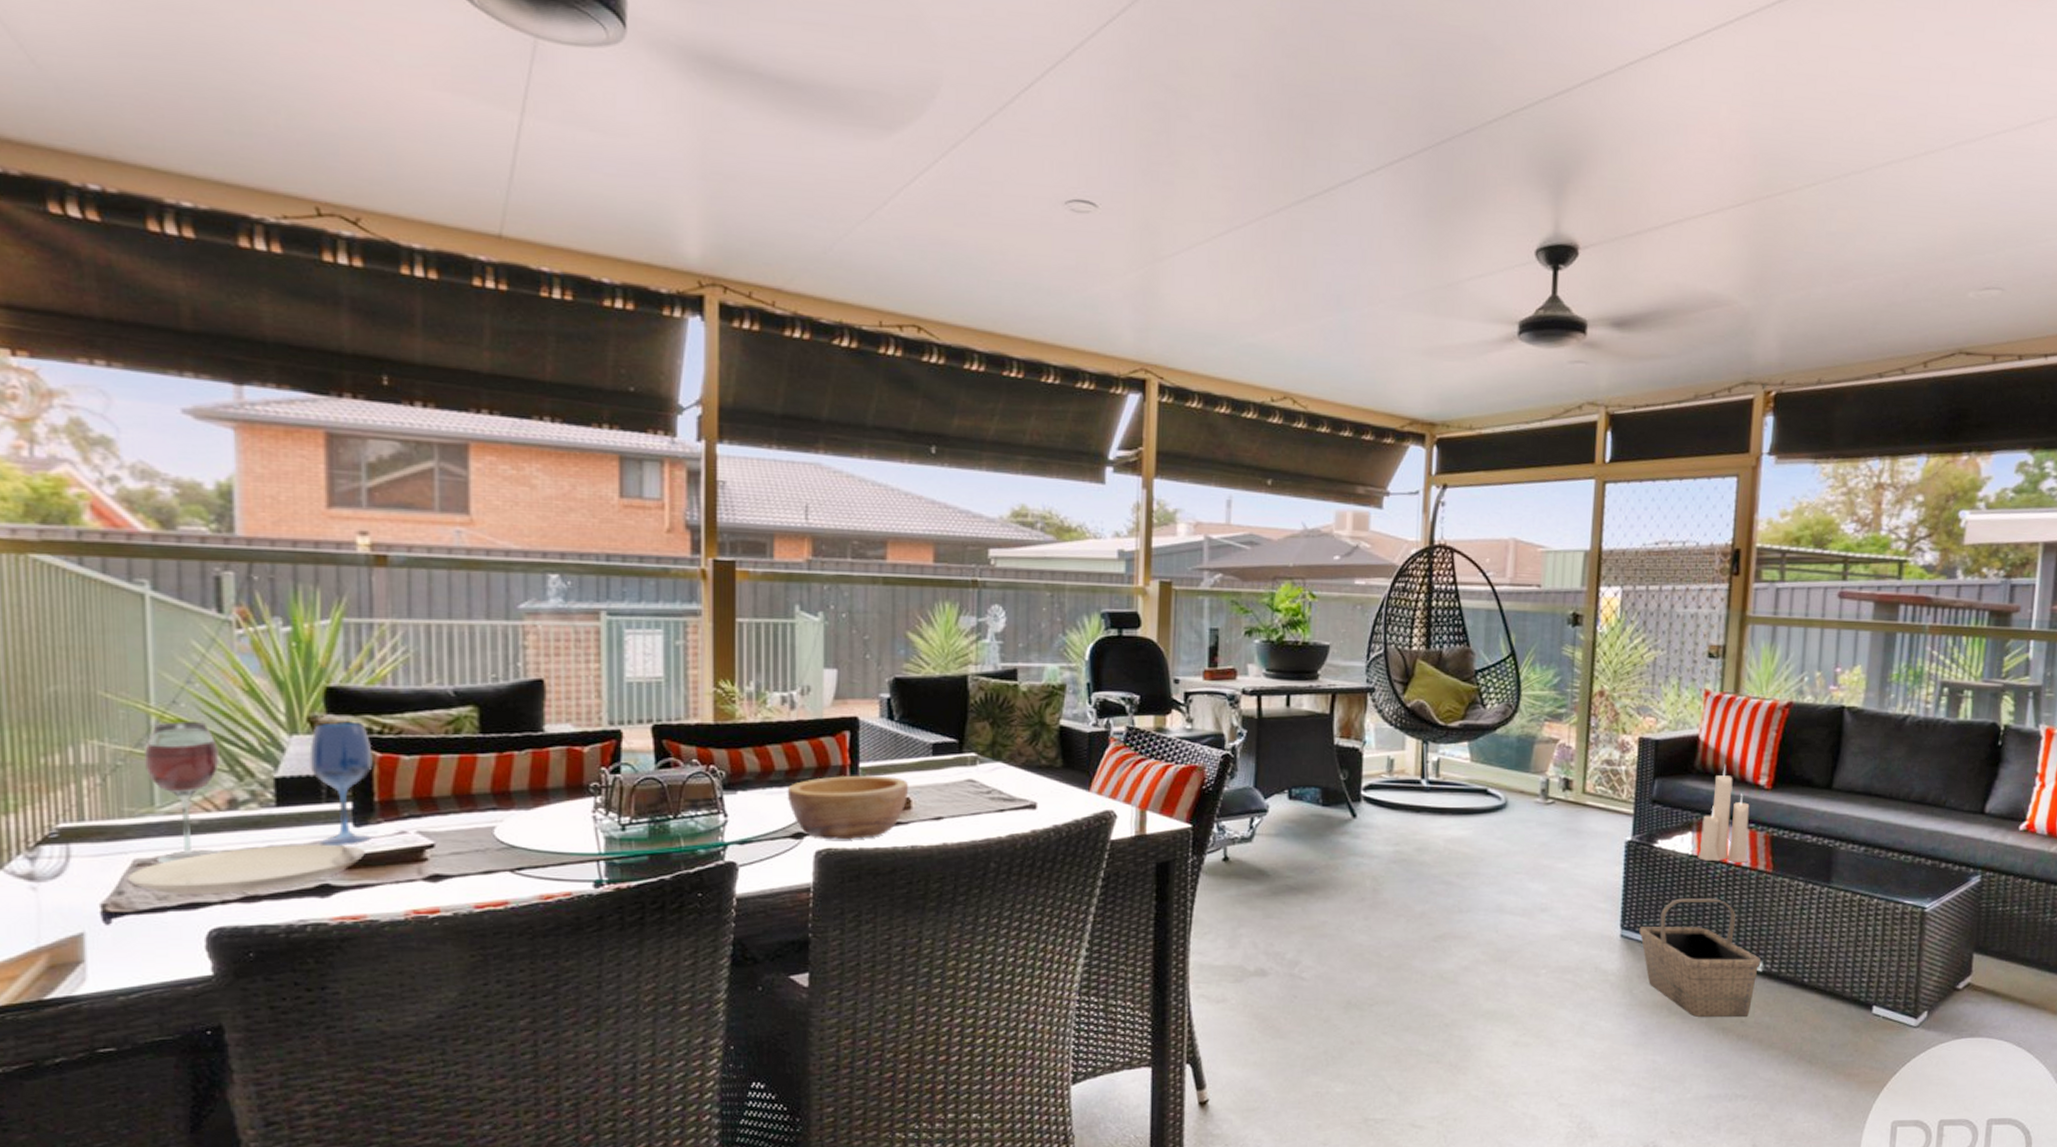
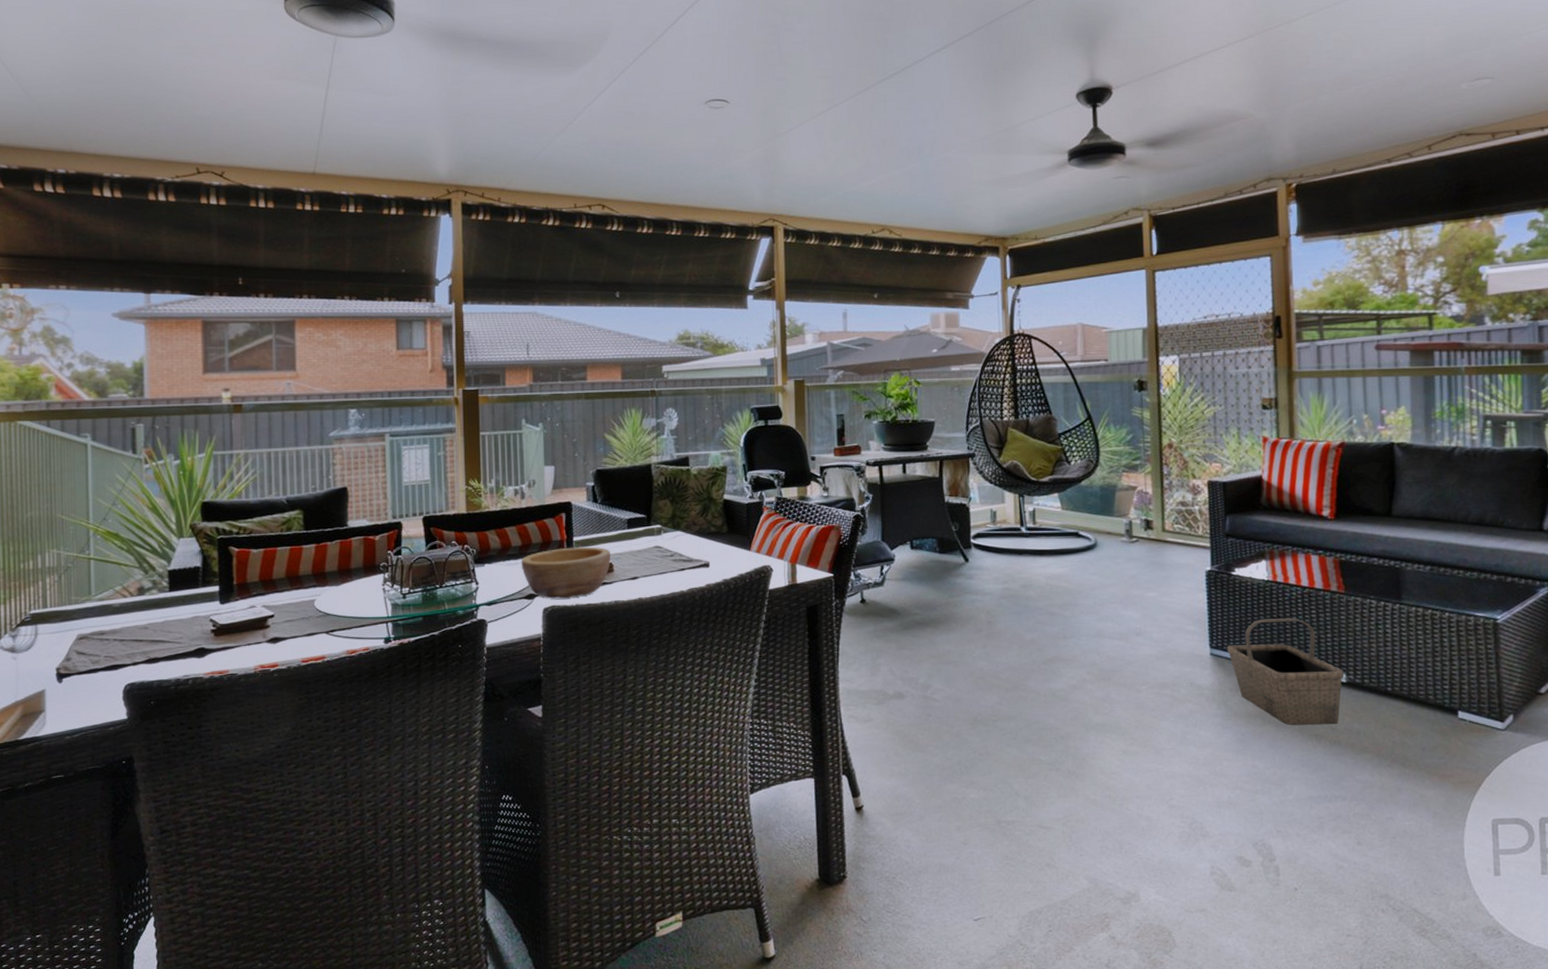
plate: present [127,844,365,895] -> none [73,617,228,659]
wineglass: present [145,722,219,864] -> none [86,533,133,637]
wineglass: present [309,721,373,846] -> none [191,526,233,619]
candle: present [1697,765,1750,862] -> none [1273,500,1321,586]

